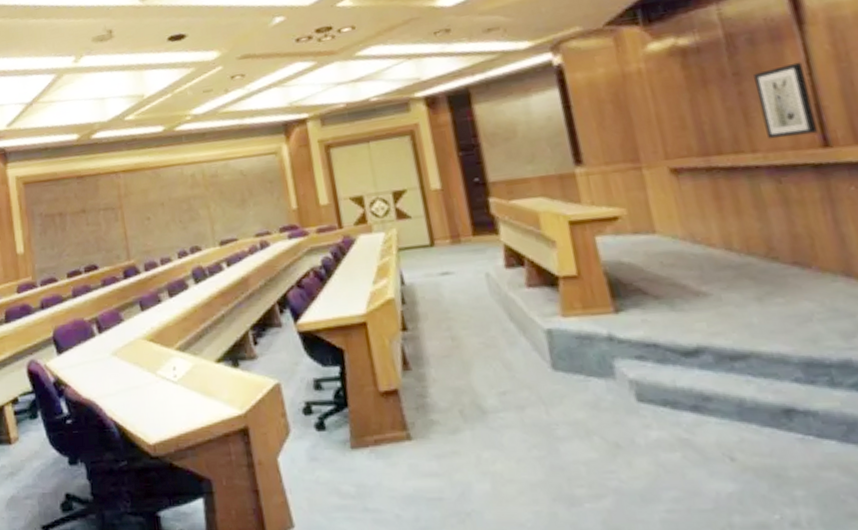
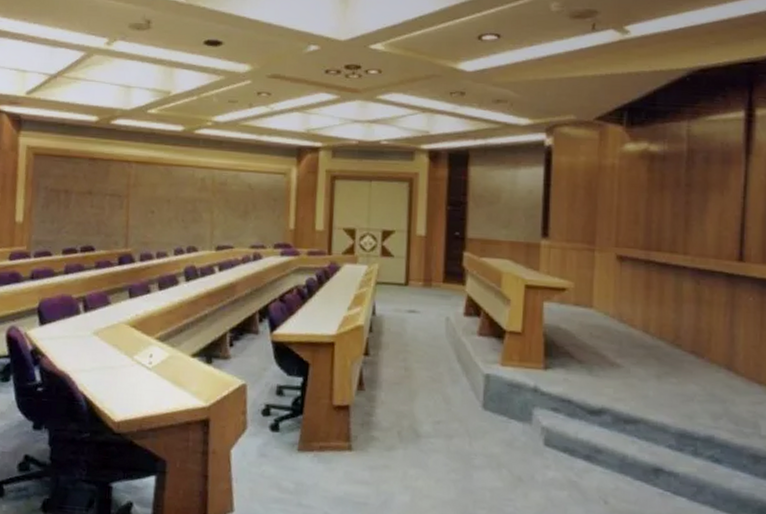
wall art: present [754,62,818,140] -> none [699,185,741,249]

